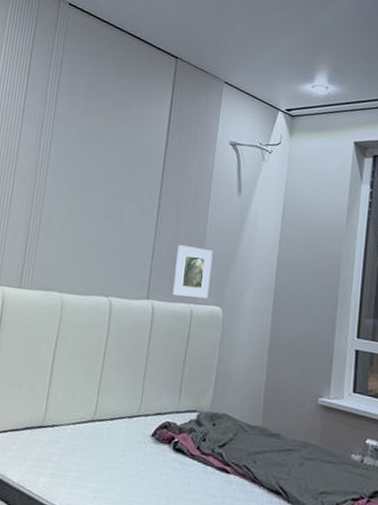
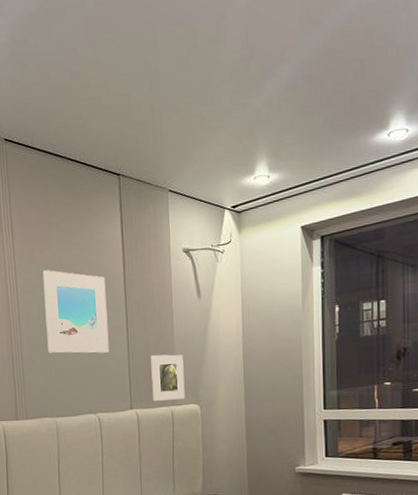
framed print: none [69,136,144,234] -> present [42,270,110,354]

